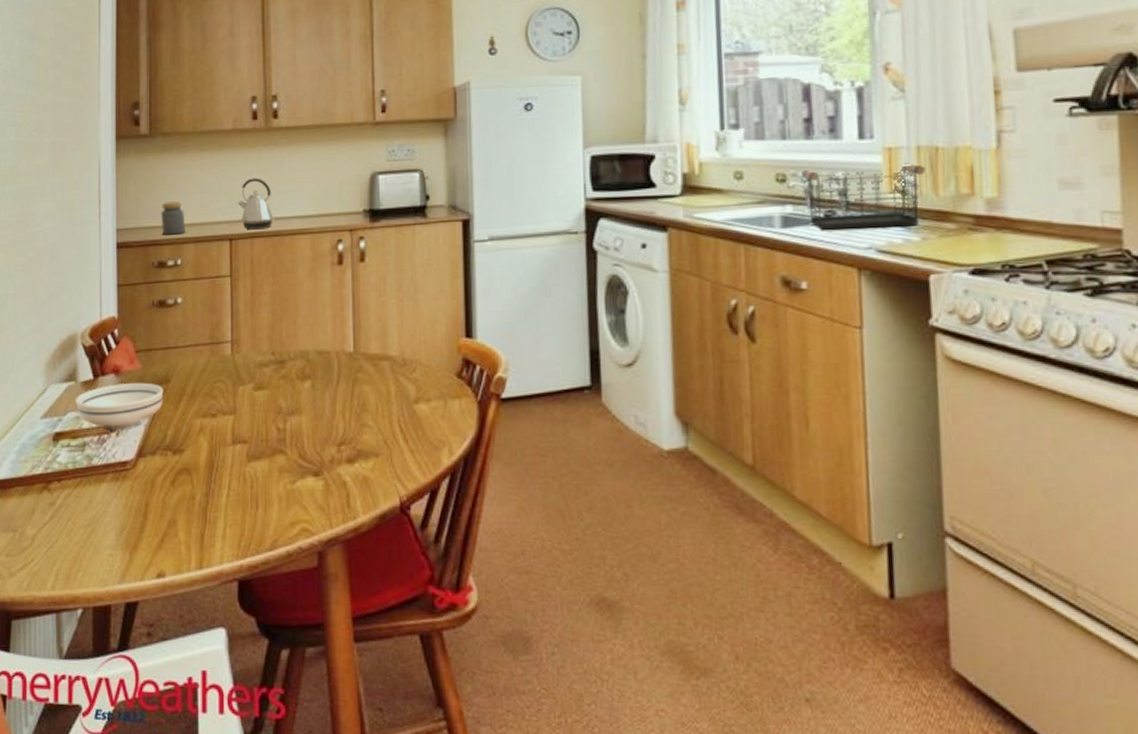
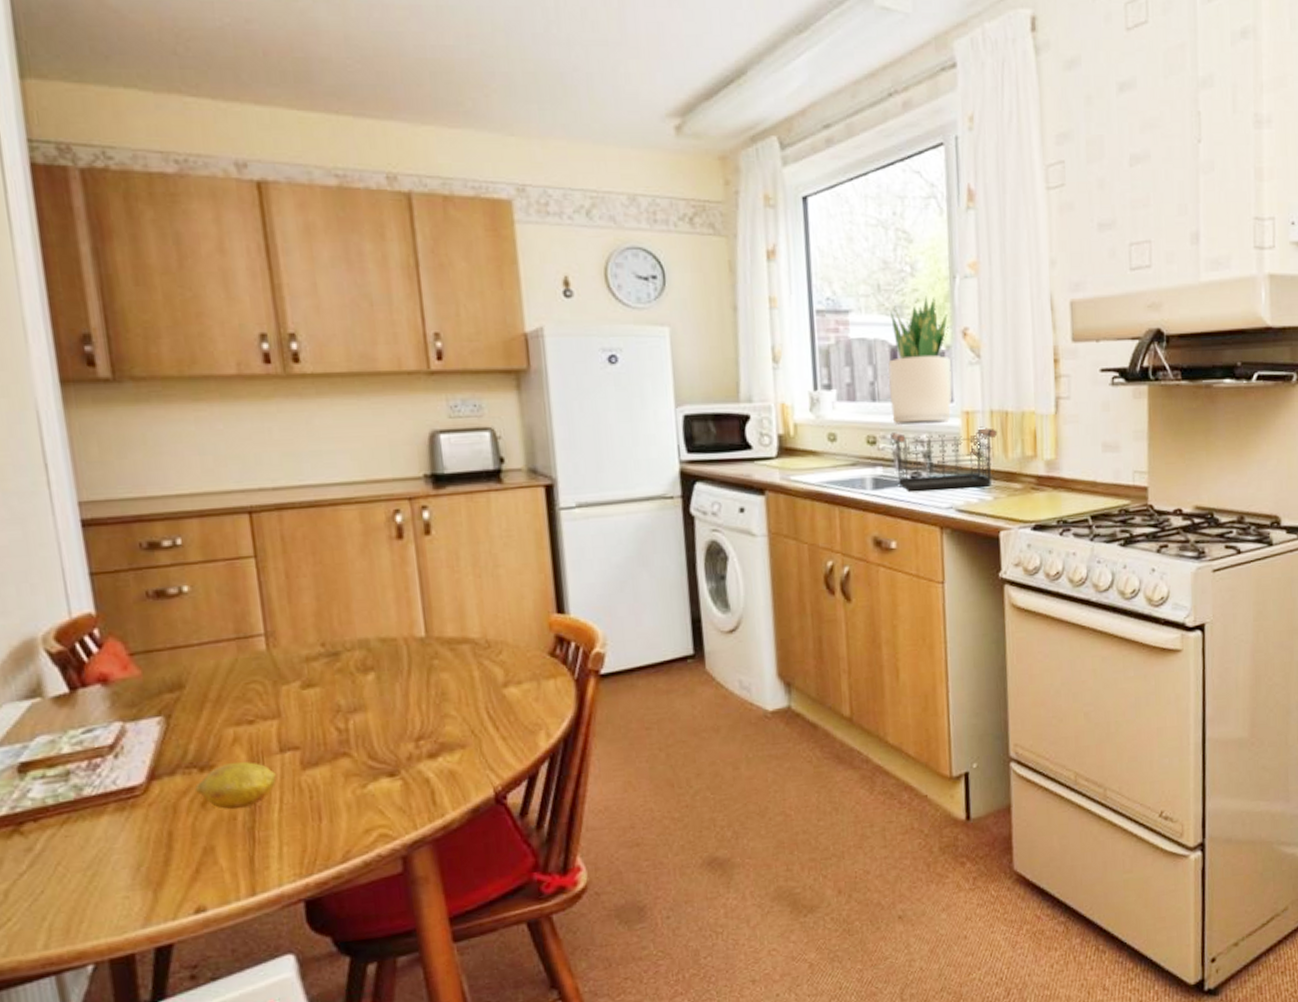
bowl: present [75,382,164,430] -> none [44,691,178,752]
jar: present [161,201,185,236] -> none [143,466,184,510]
fruit: none [169,449,228,490] -> present [195,761,277,810]
kettle: present [238,178,275,230] -> none [256,436,310,500]
planter: none [800,33,872,163] -> present [888,295,952,425]

